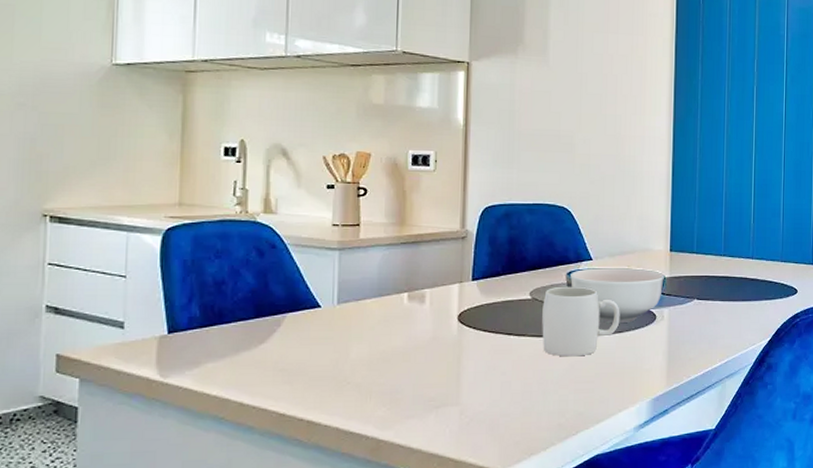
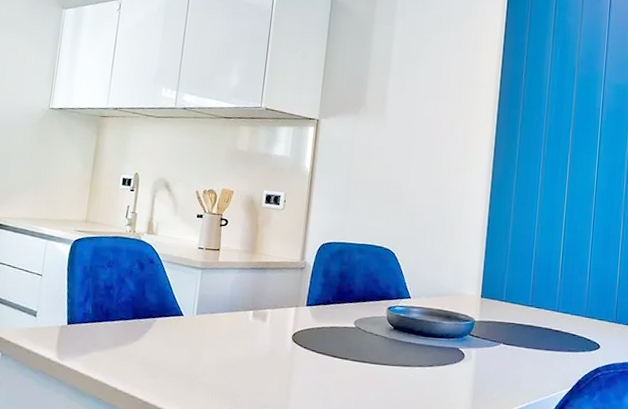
mug: present [542,286,620,357] -> none [362,319,432,384]
bowl: present [570,268,664,323] -> none [390,305,474,358]

